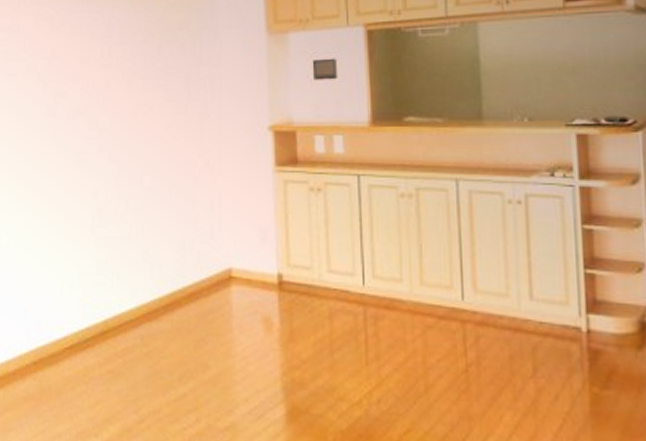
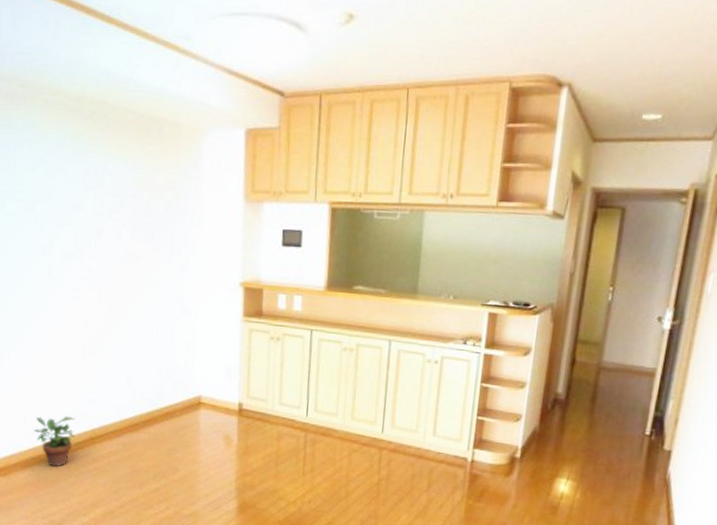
potted plant: none [36,305,84,373] -> present [34,416,75,467]

